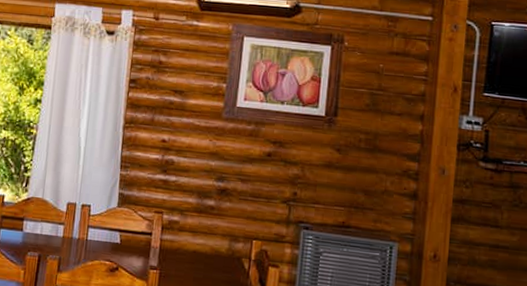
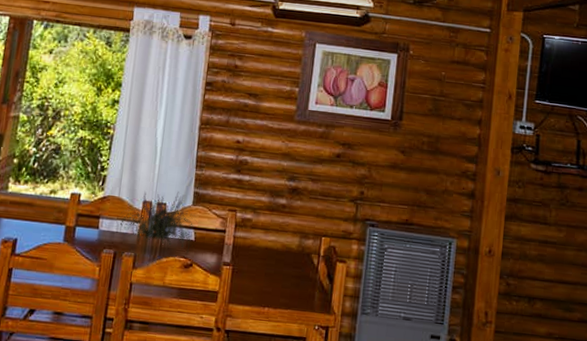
plant: none [38,193,122,257] -> present [114,191,197,253]

